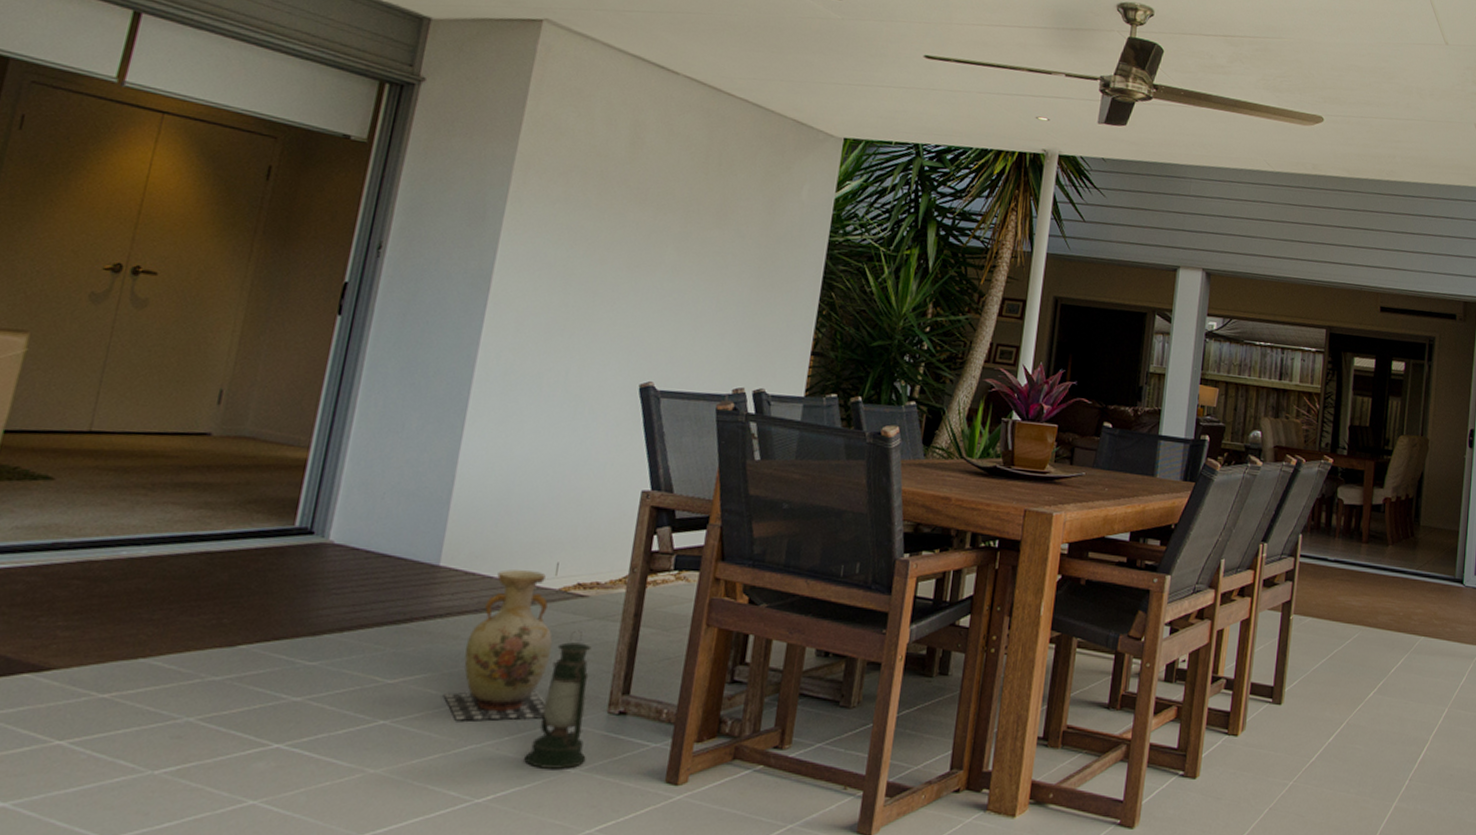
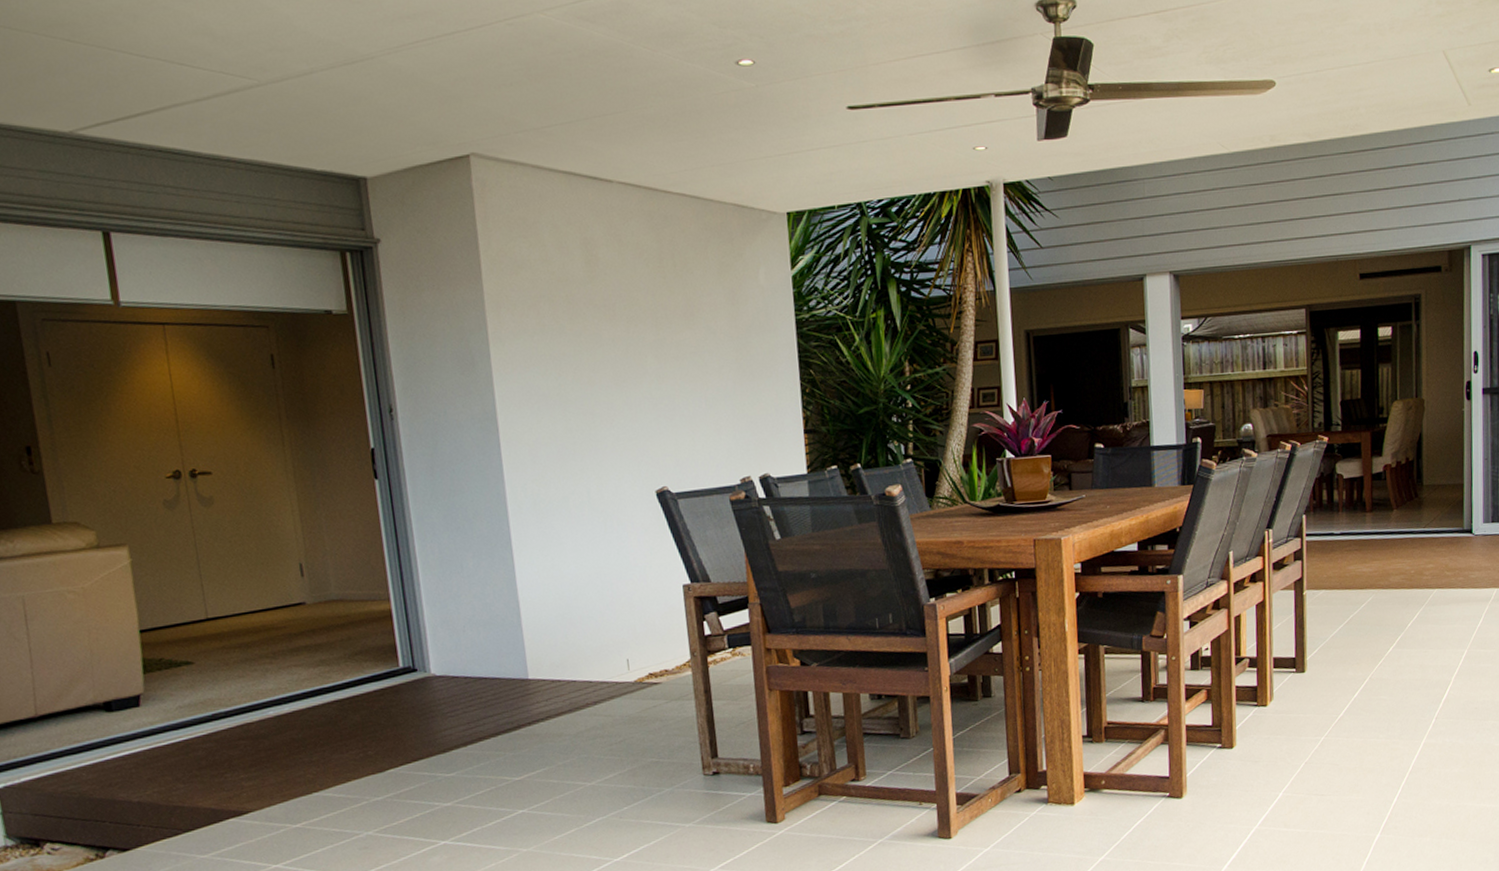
vase: present [443,569,553,721] -> none [564,669,652,801]
lantern: present [524,630,592,769] -> none [644,712,696,827]

